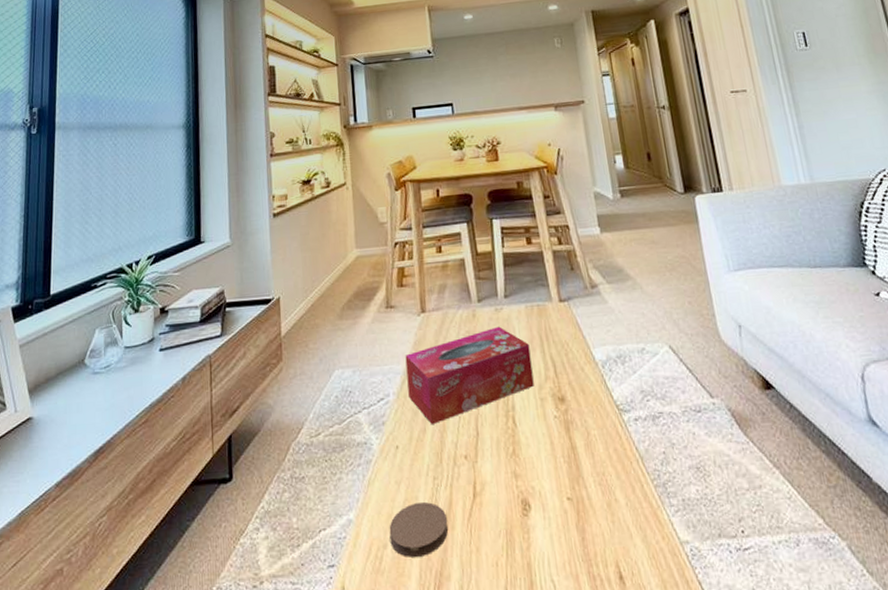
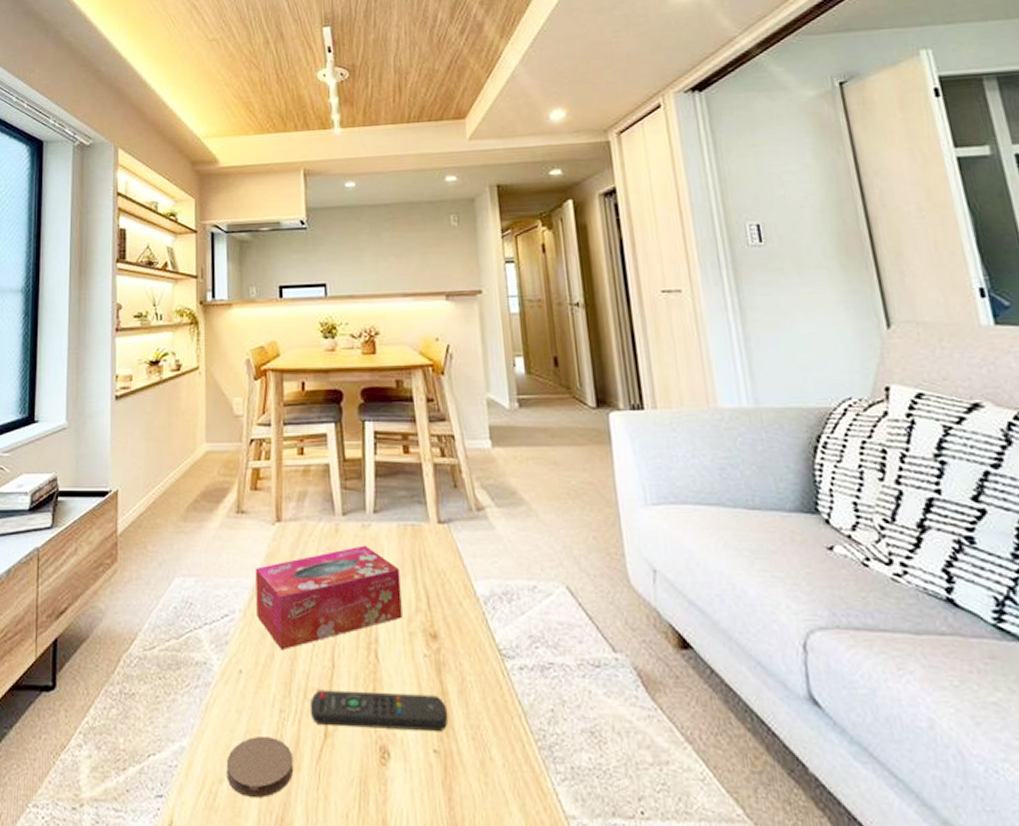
remote control: none [459,450,578,487] -> present [309,689,449,731]

